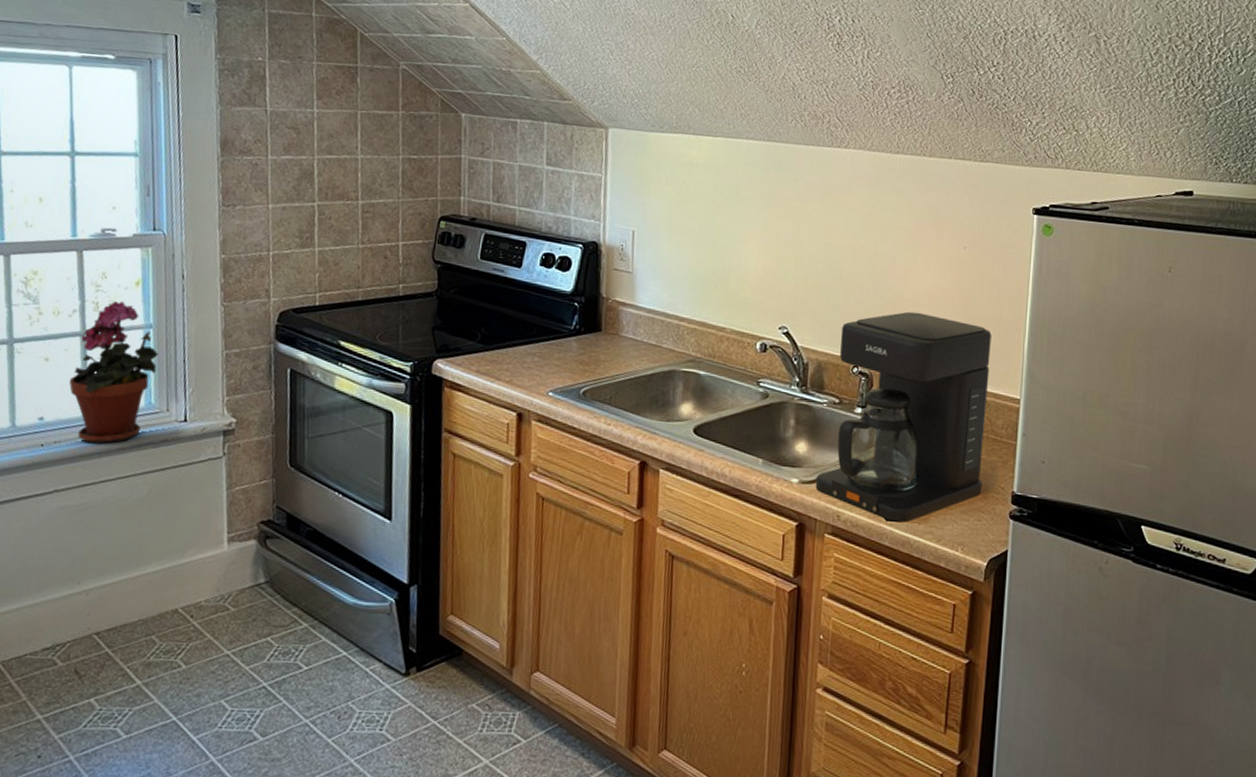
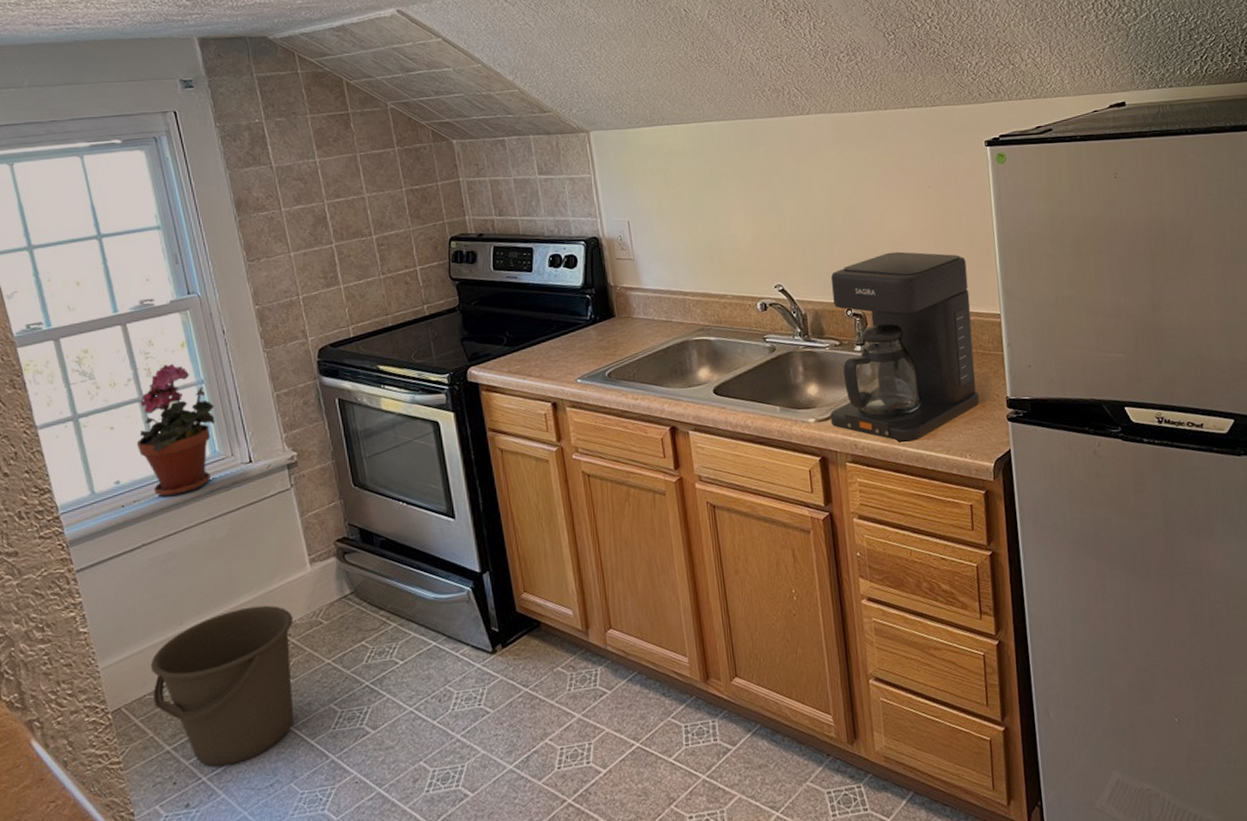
bucket: none [33,577,199,748] -> present [150,605,293,767]

